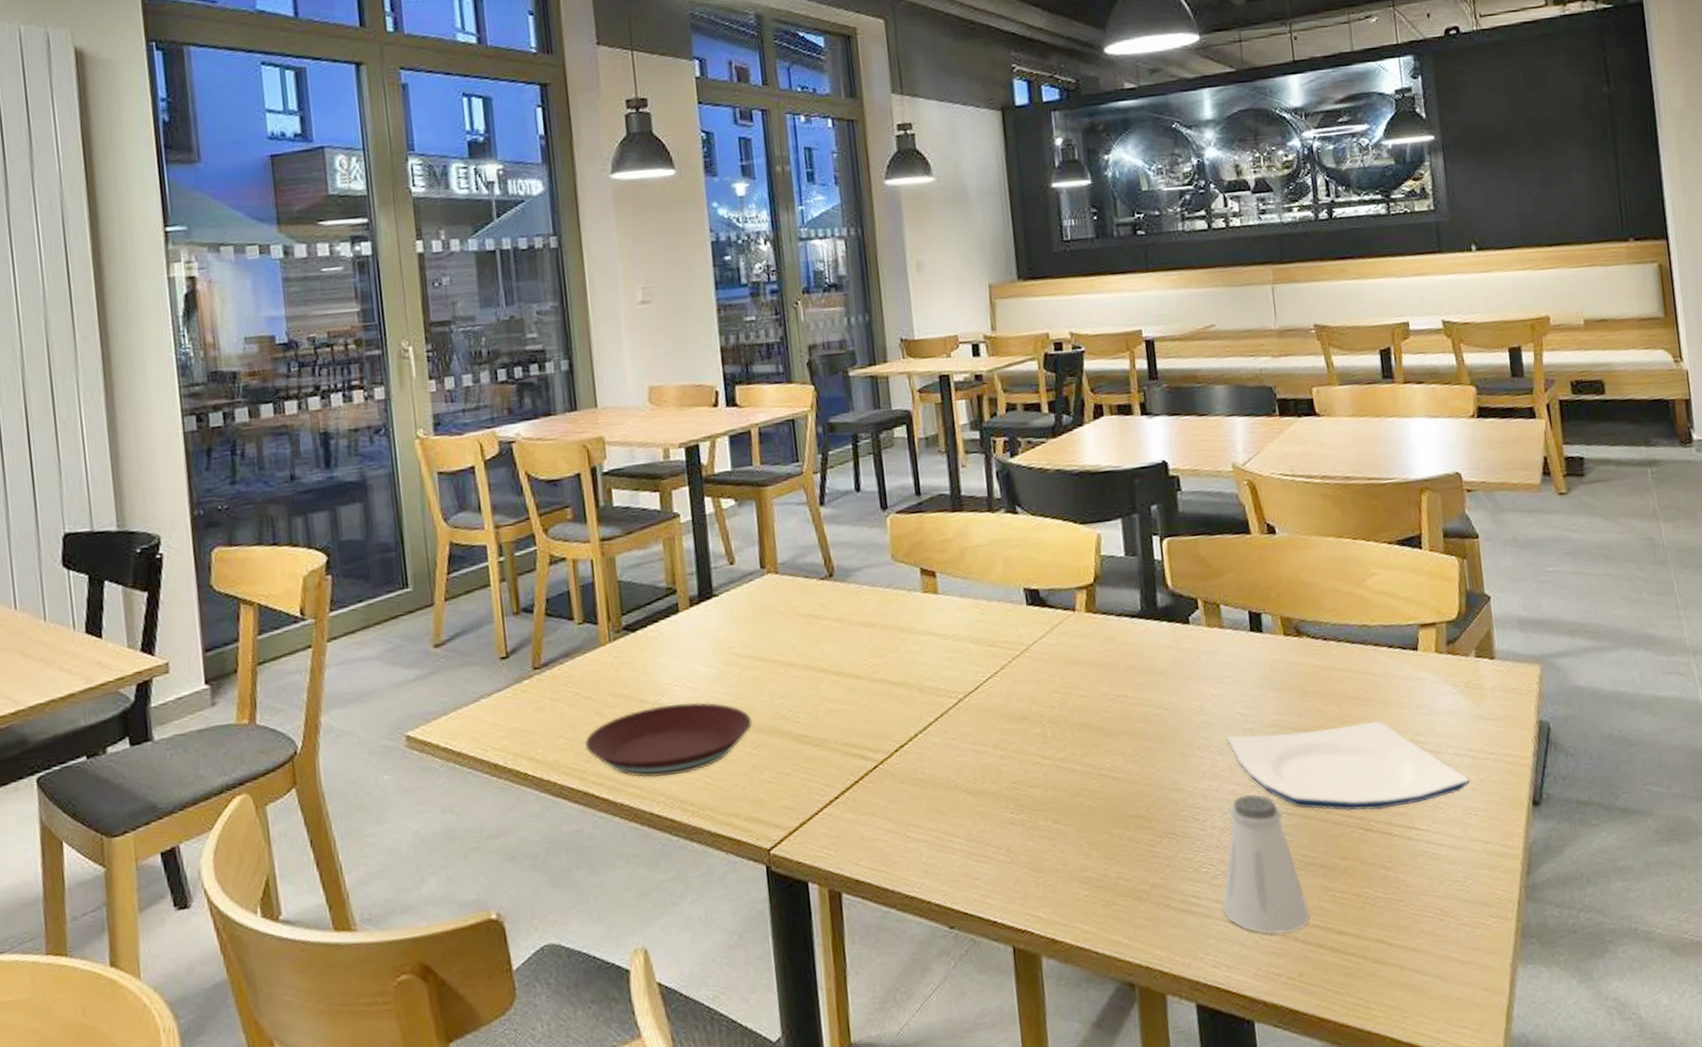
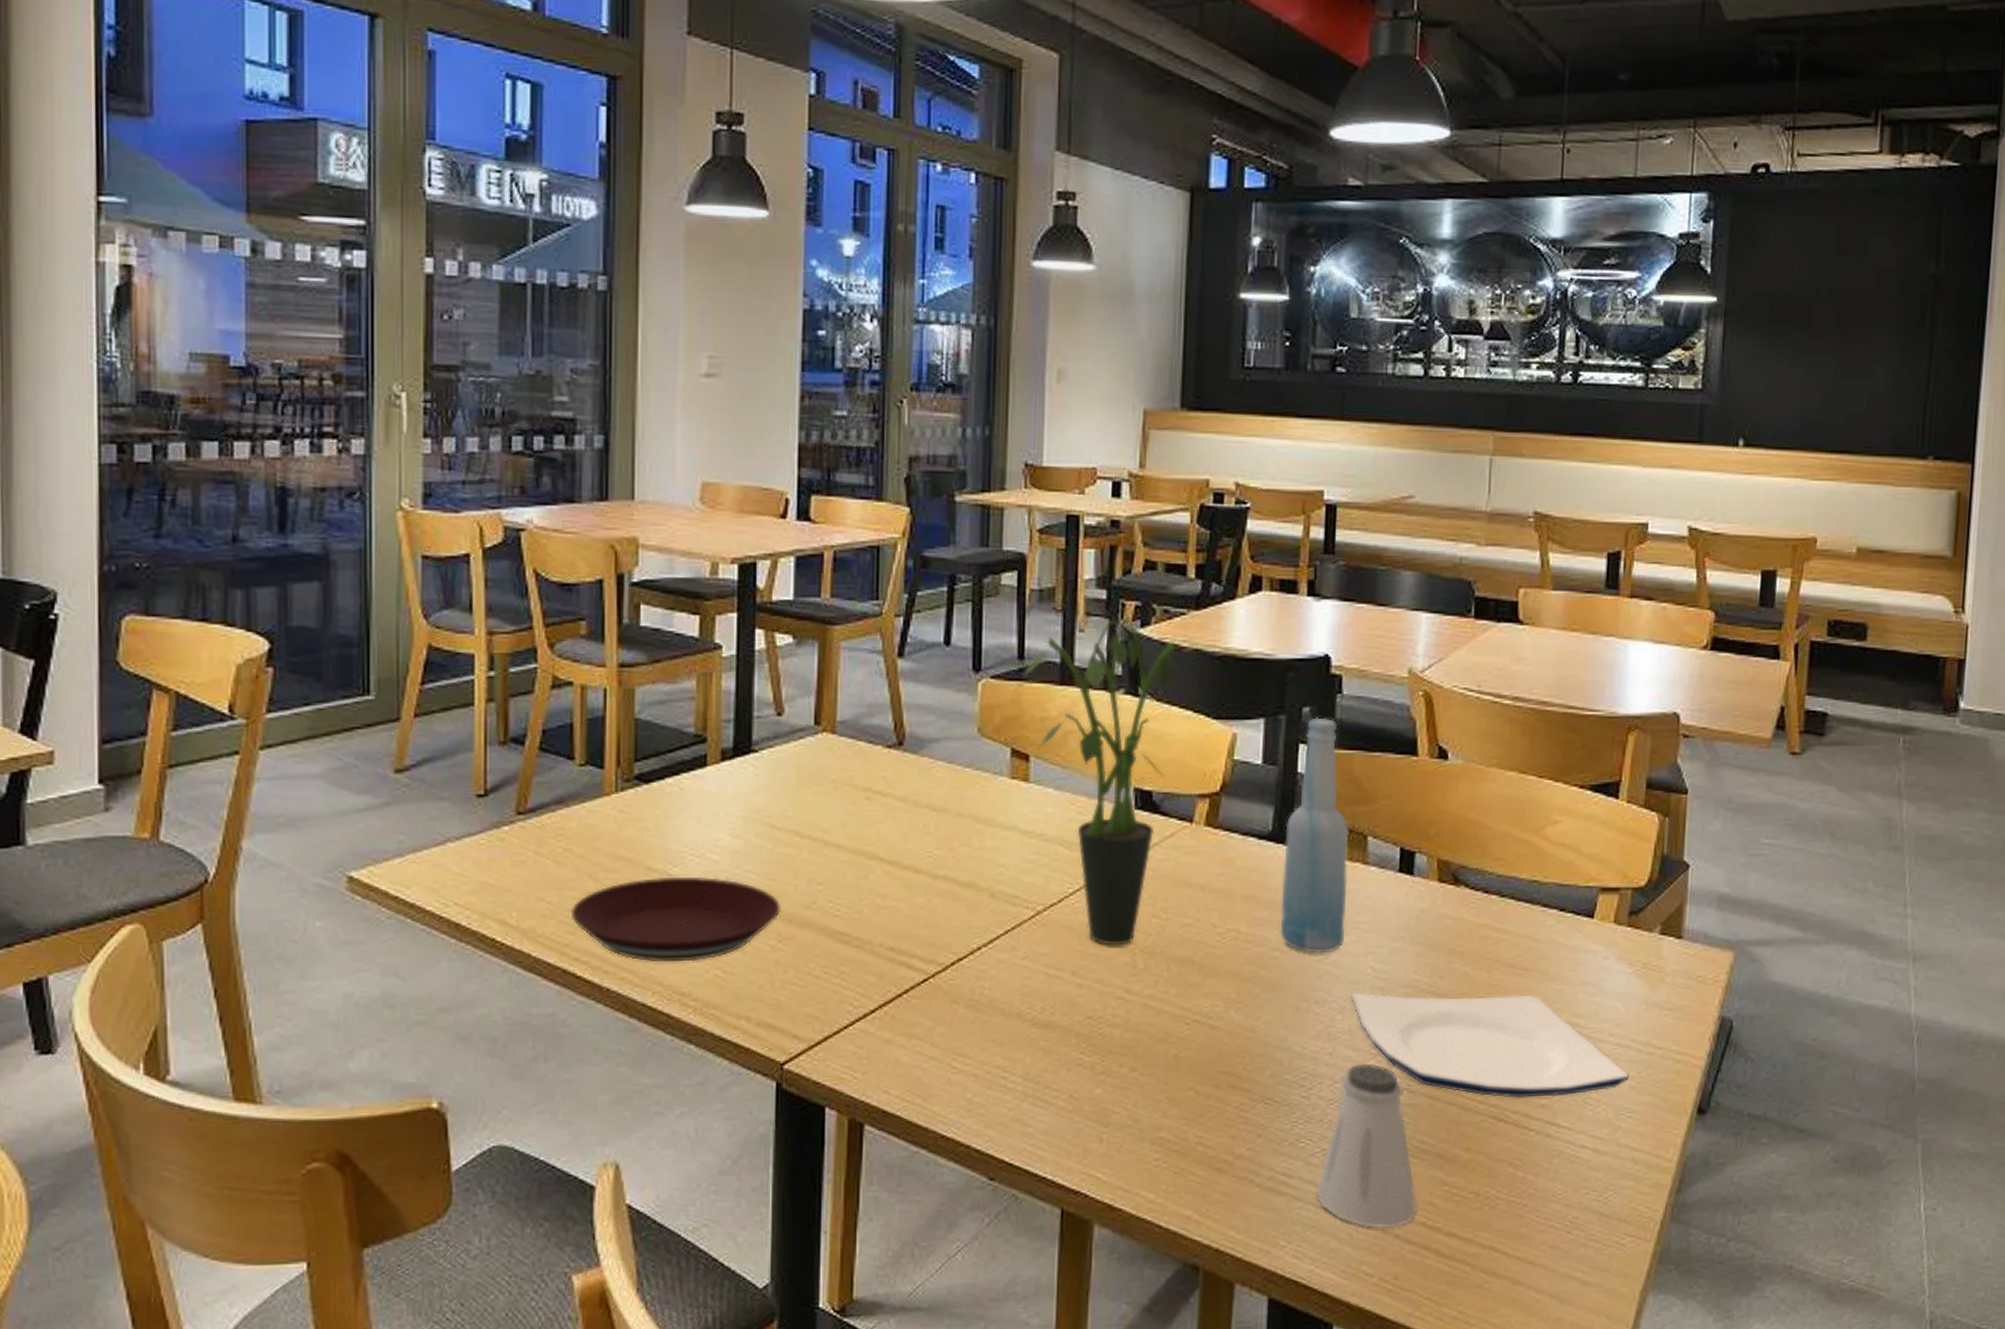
potted plant: none [921,451,1047,721] -> present [1022,617,1177,946]
bottle: none [1151,512,1214,708] -> present [1280,717,1349,954]

